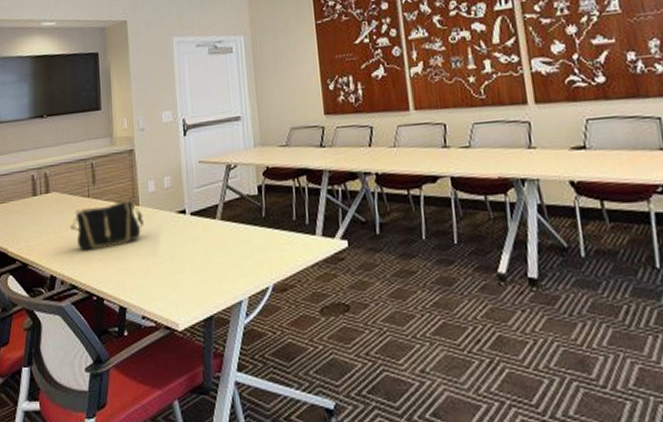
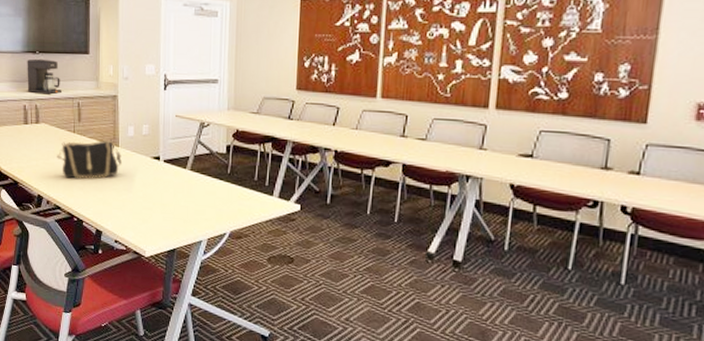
coffee maker: none [34,122,74,161] -> present [27,58,63,95]

